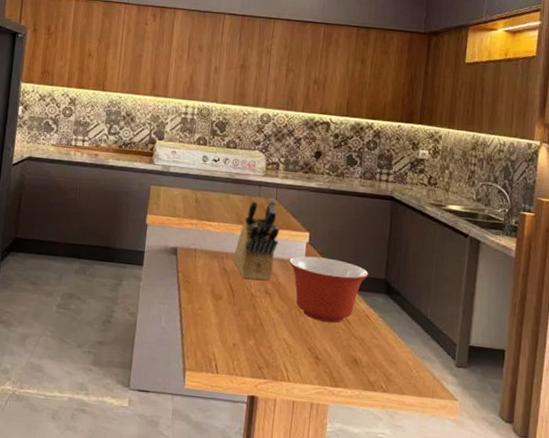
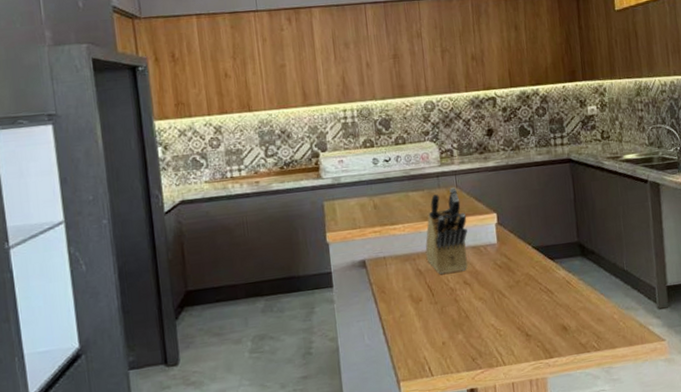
mixing bowl: present [289,256,369,323] -> none [482,233,562,299]

